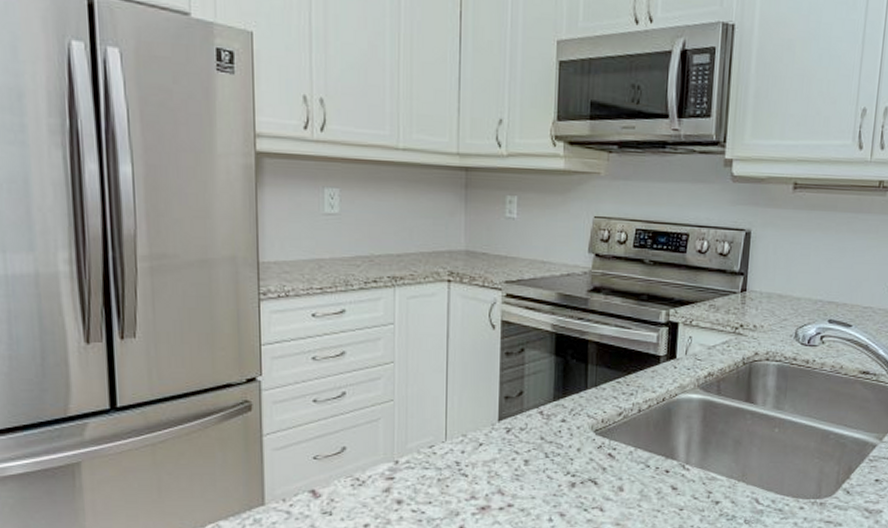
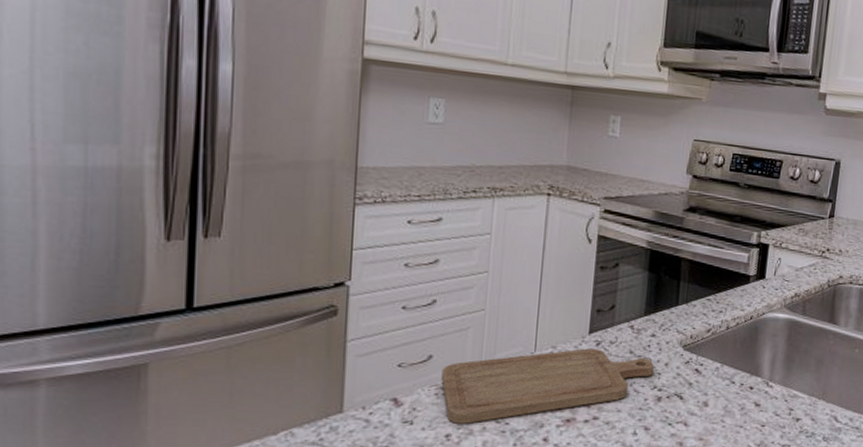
chopping board: none [356,436,566,514] -> present [441,348,654,424]

